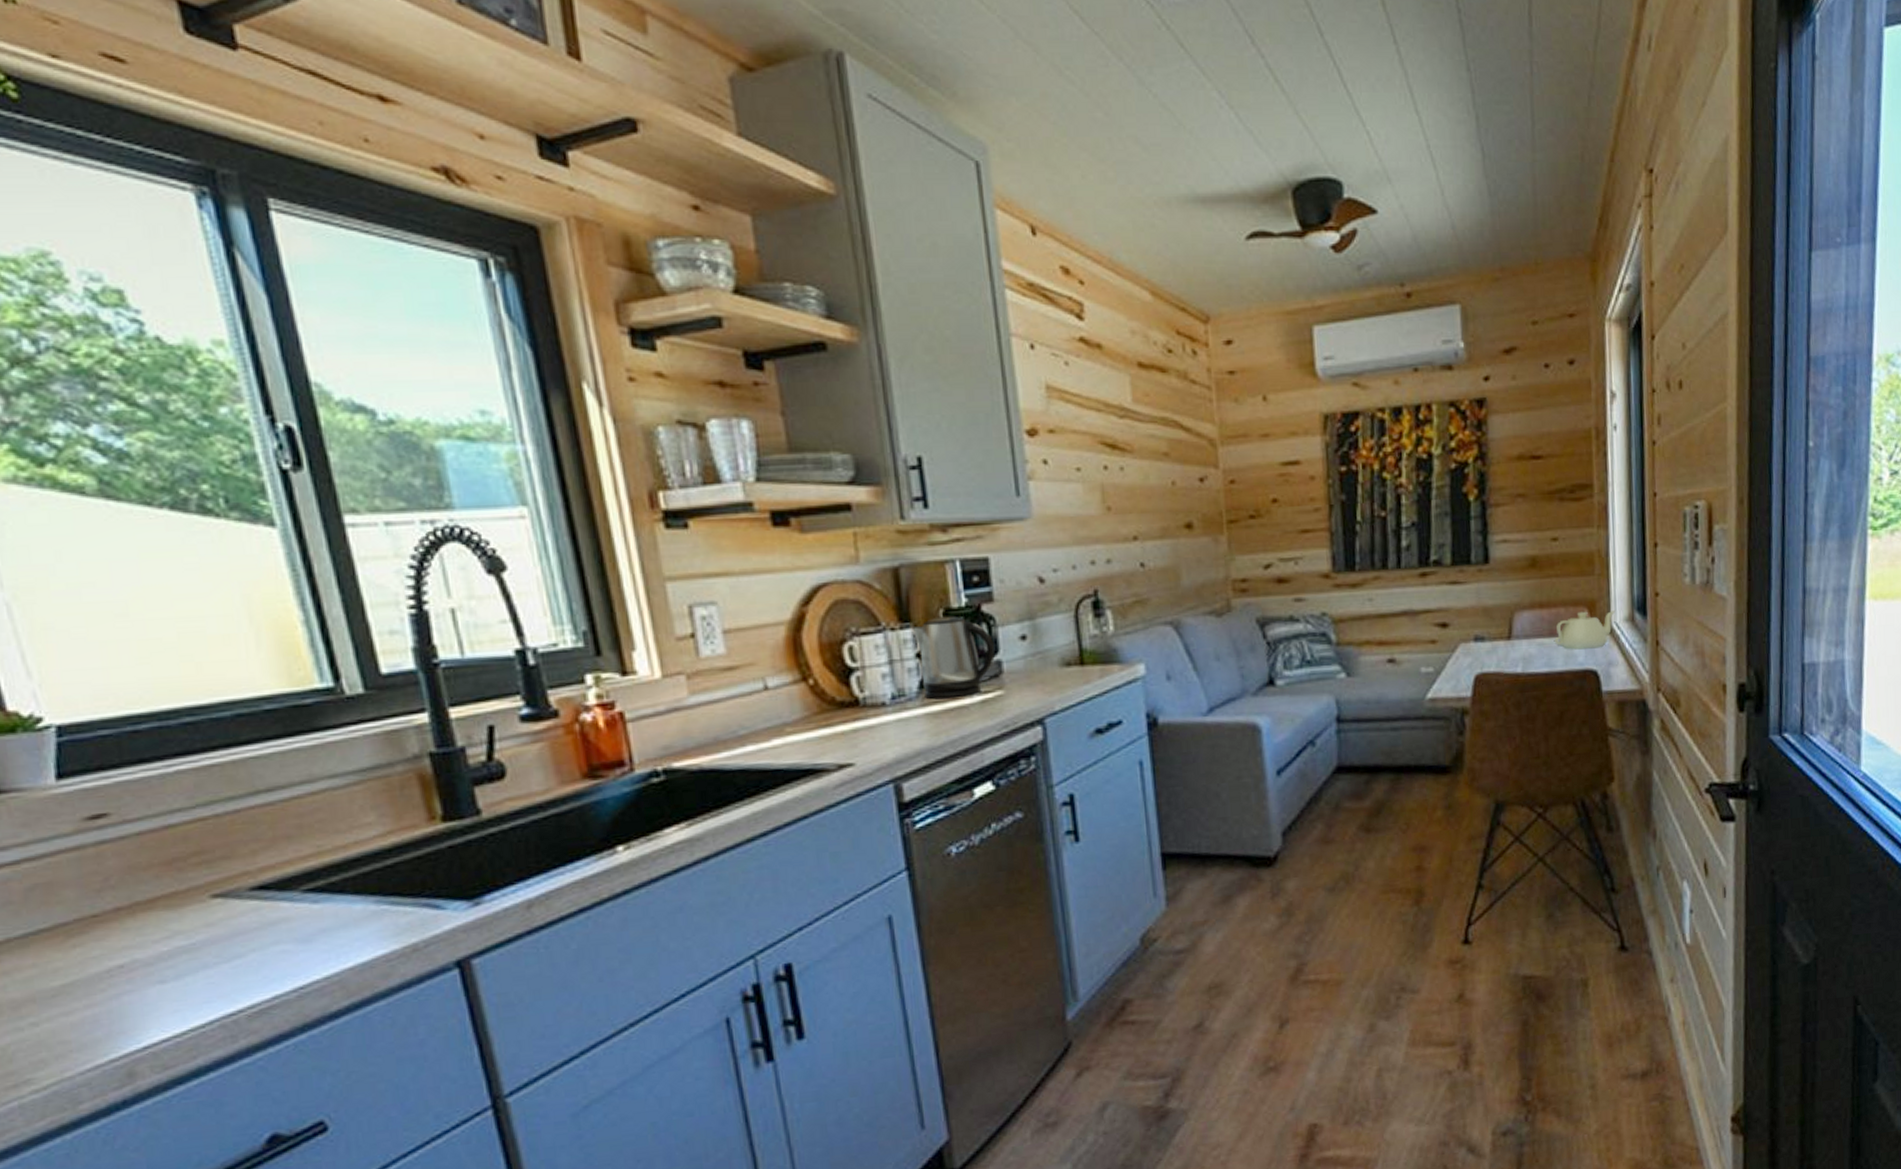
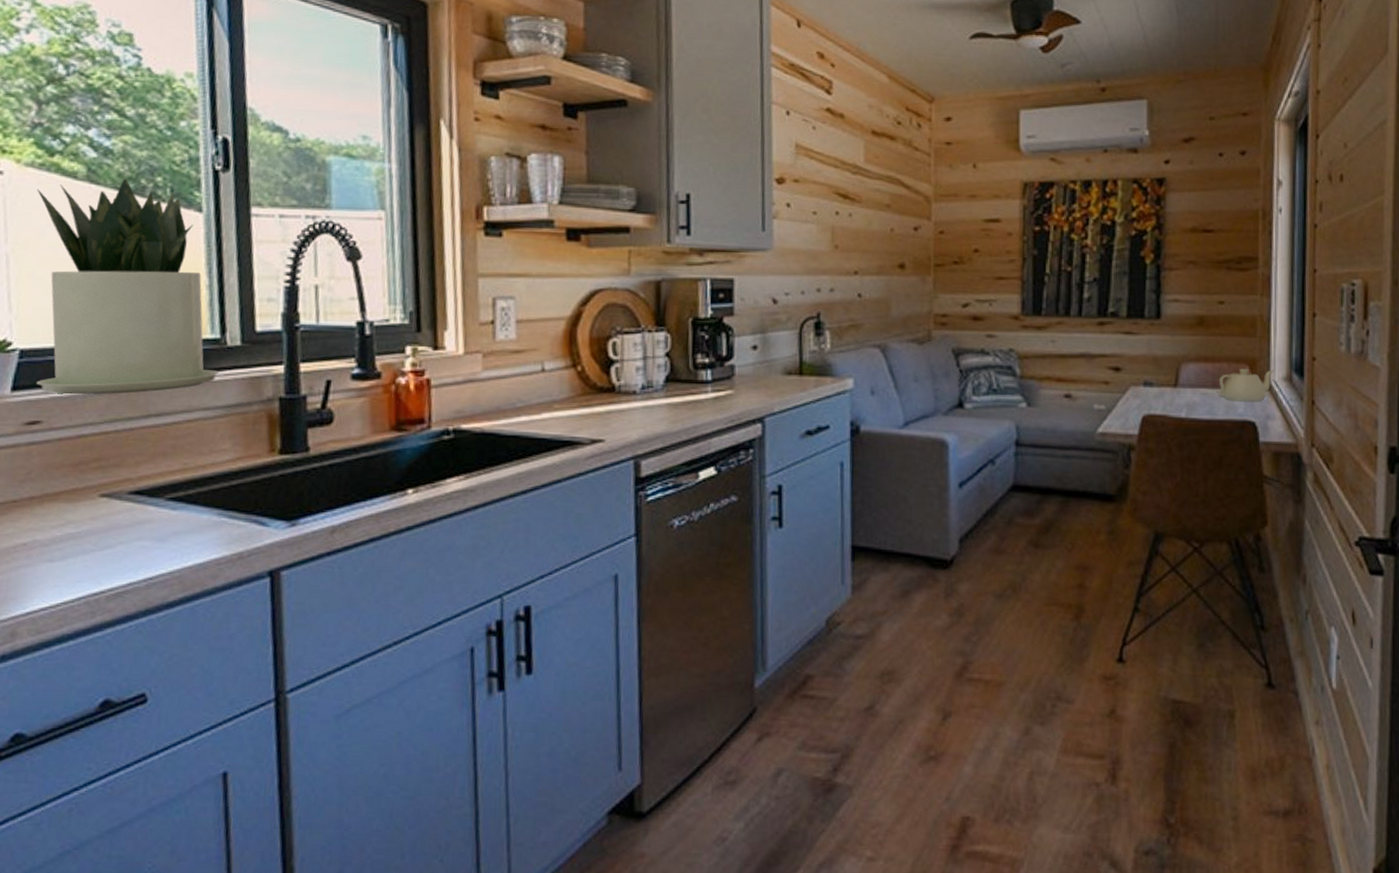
planter: none [30,491,342,777] -> present [36,179,220,395]
kettle: present [913,616,995,700] -> none [666,324,730,393]

